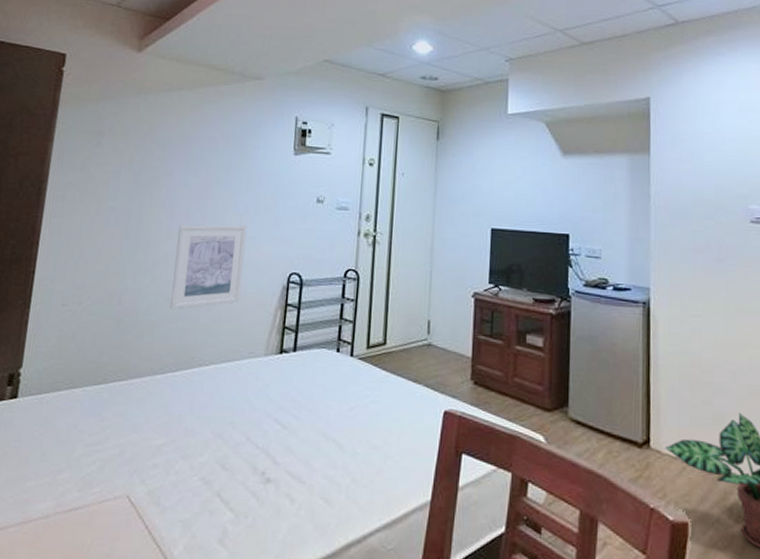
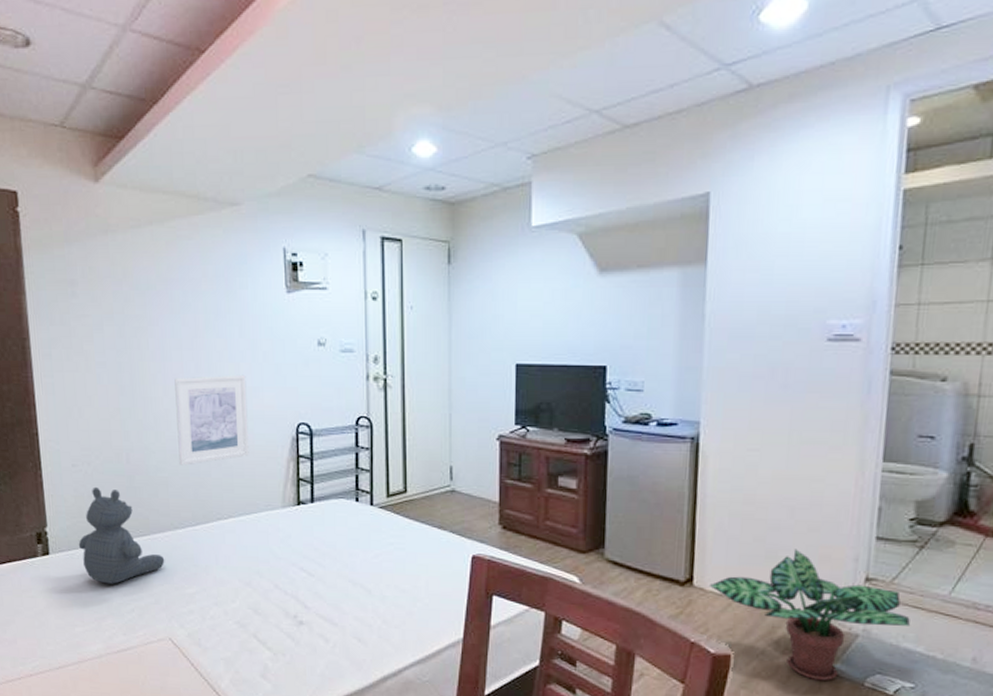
teddy bear: none [50,327,138,433] -> present [78,486,165,584]

